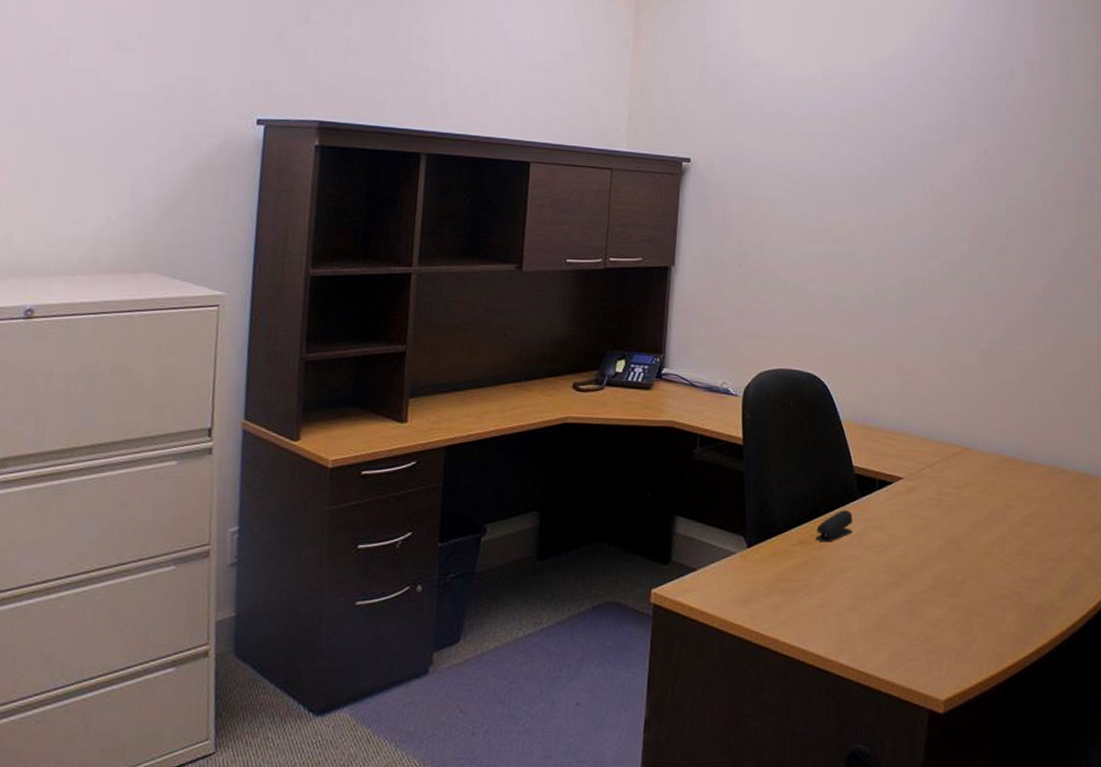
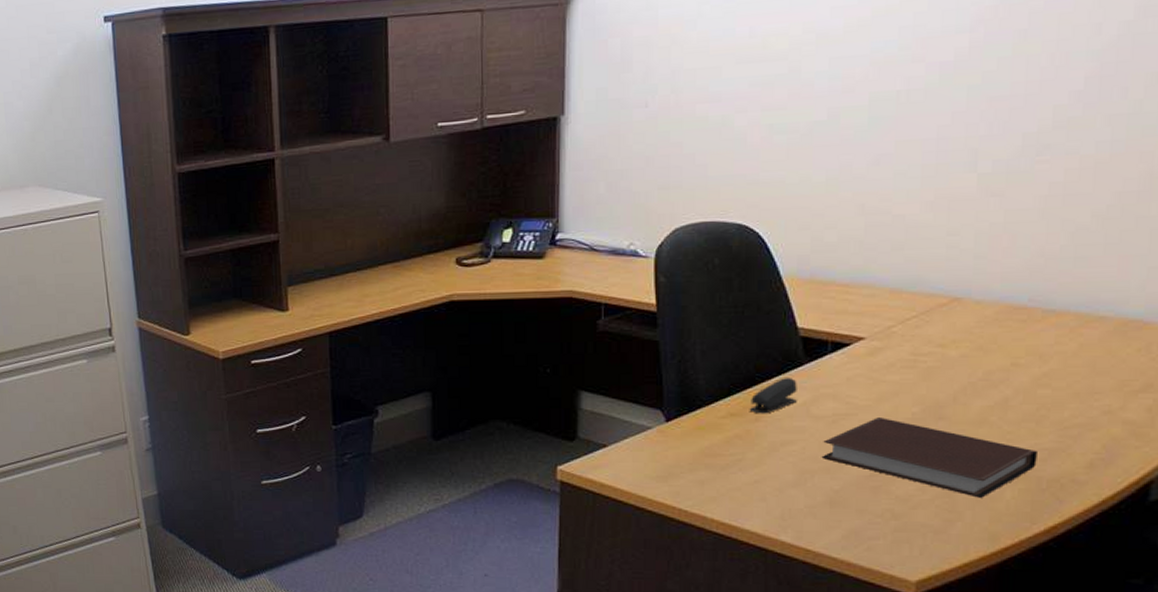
notebook: none [871,548,1027,622] -> present [821,418,1037,498]

